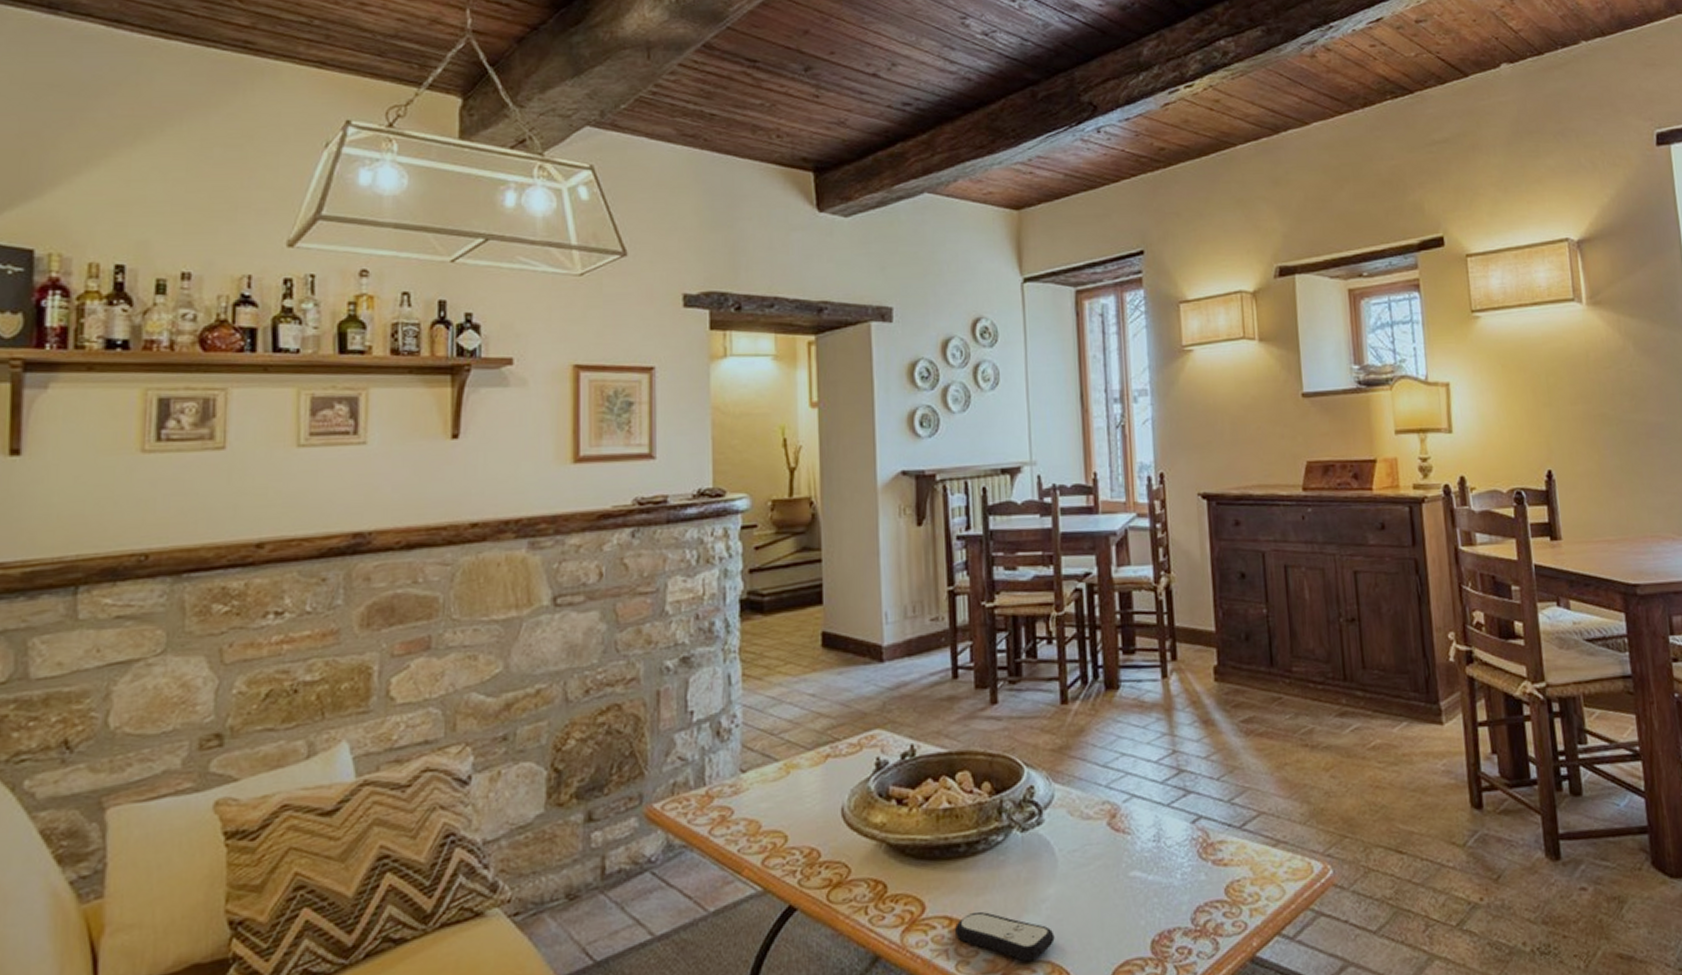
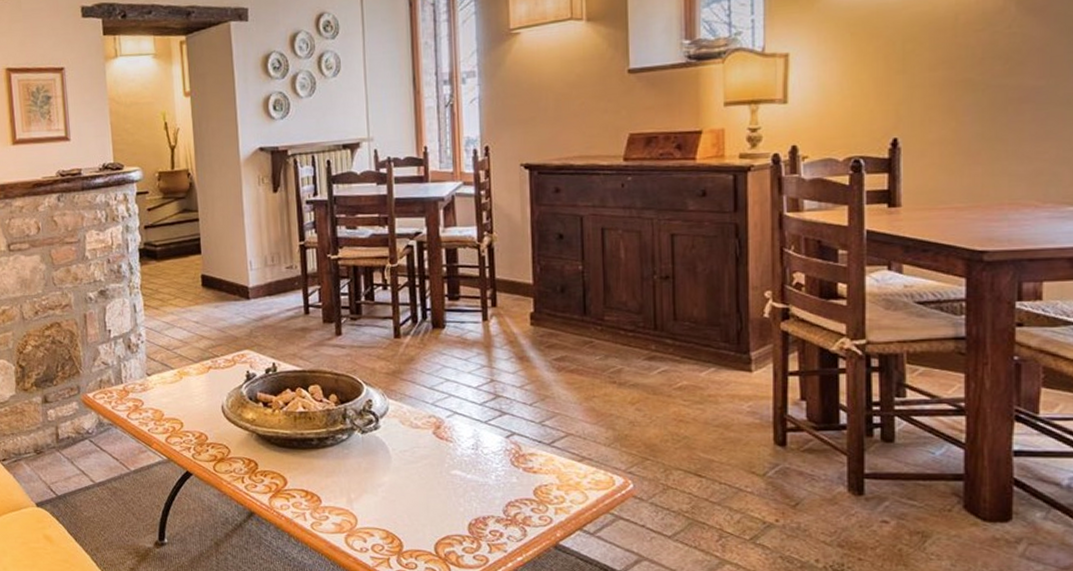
remote control: present [954,912,1055,962] -> none [309,489,389,528]

